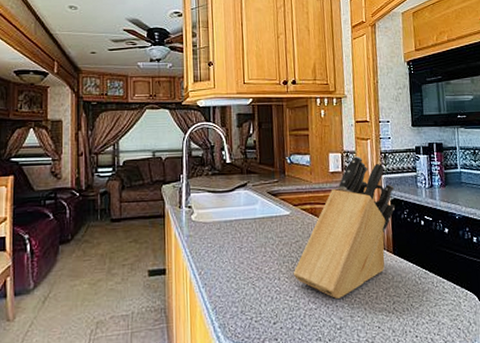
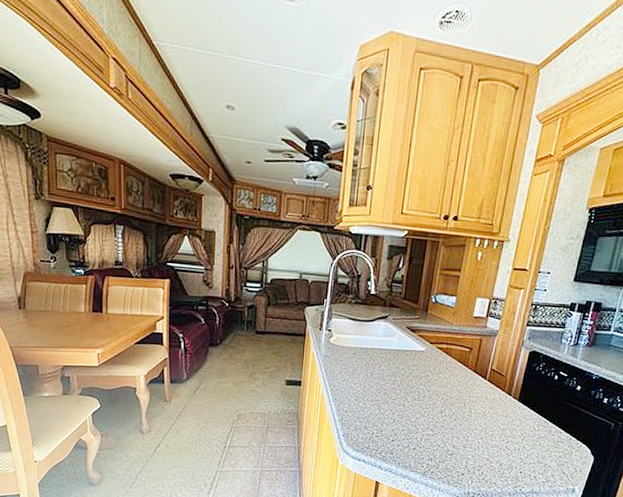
knife block: present [293,156,396,300] -> none [417,304,537,431]

